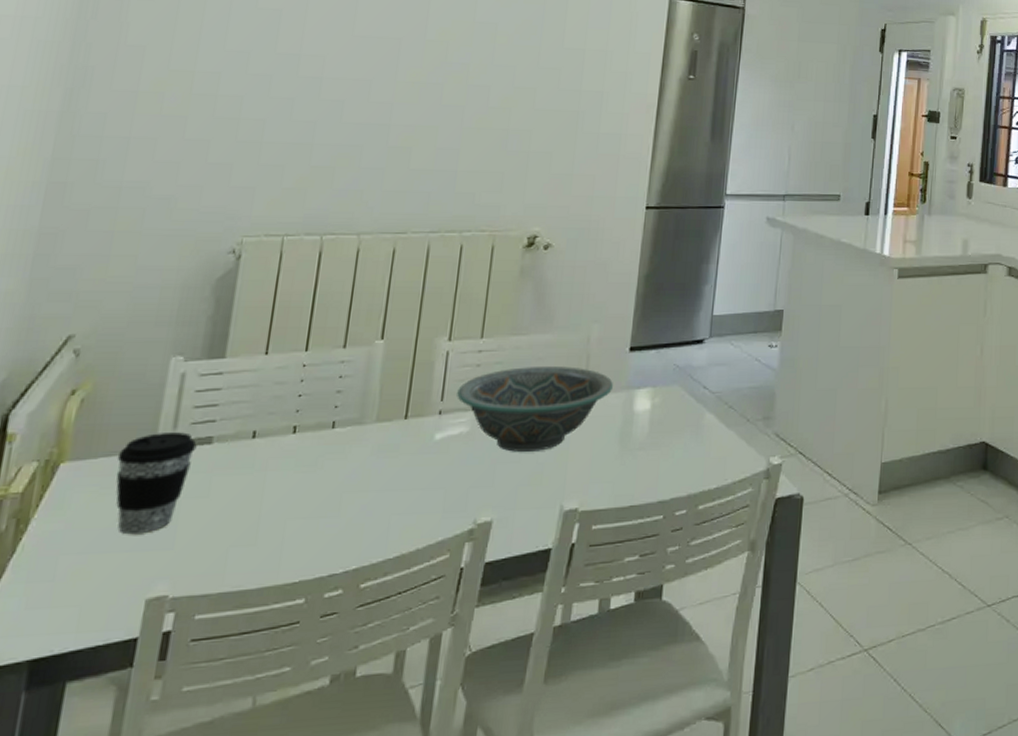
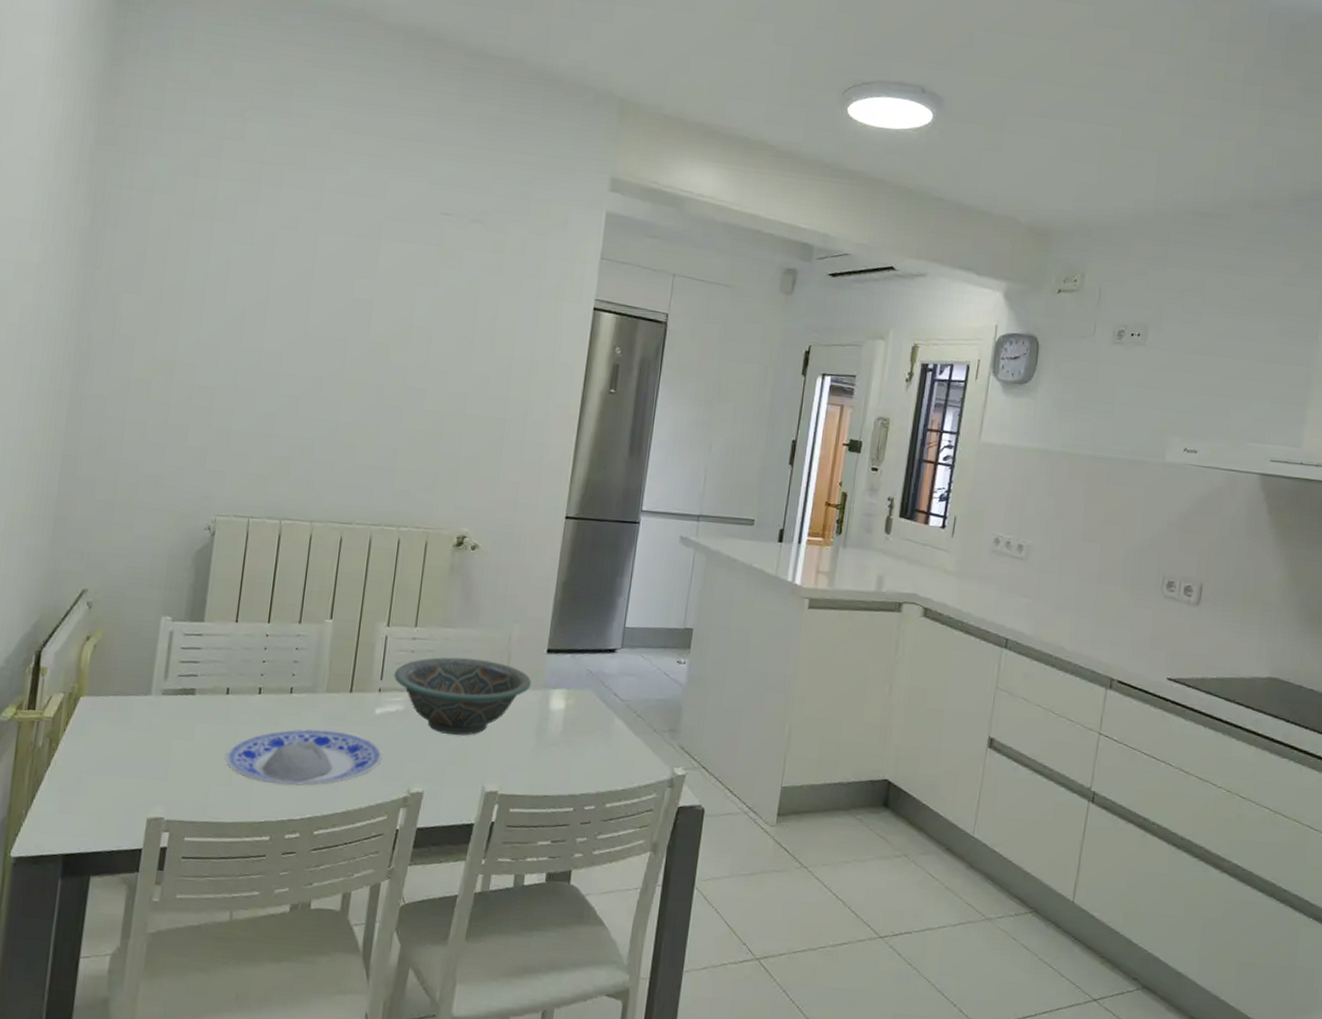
coffee cup: present [116,432,197,535] -> none [122,680,183,764]
plate: none [249,464,444,536] -> present [225,729,383,786]

